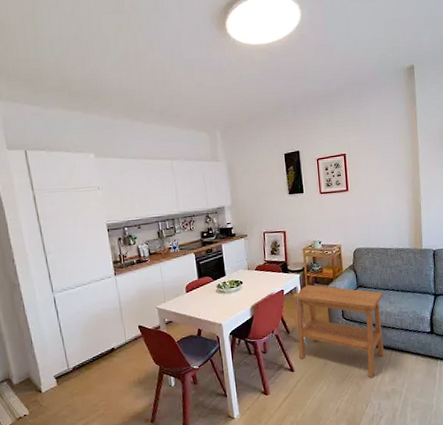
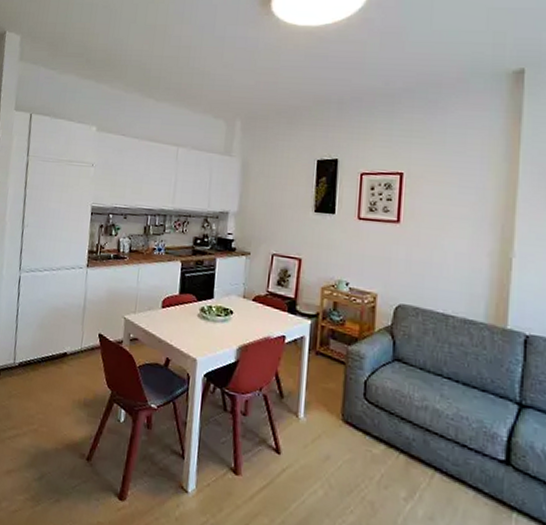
side table: present [292,284,384,378] -> none [291,337,432,503]

